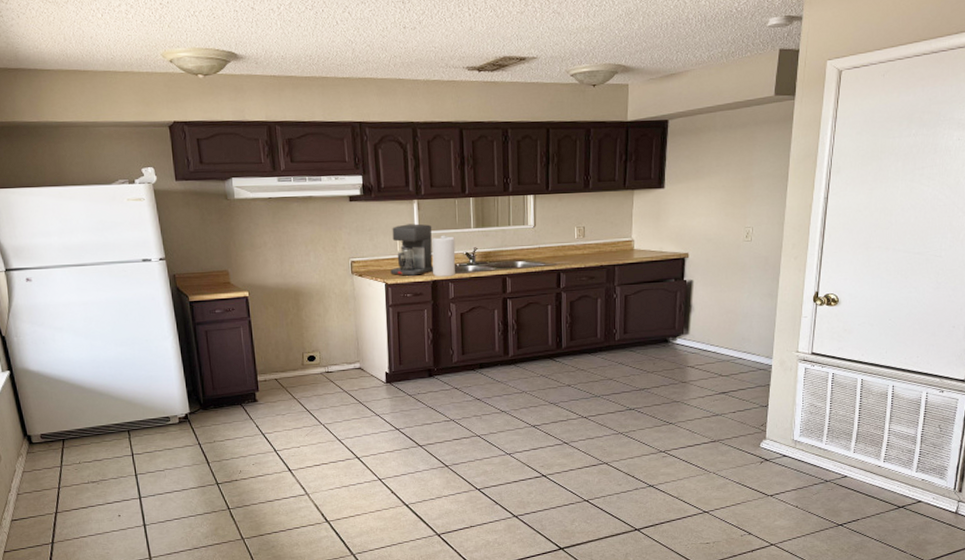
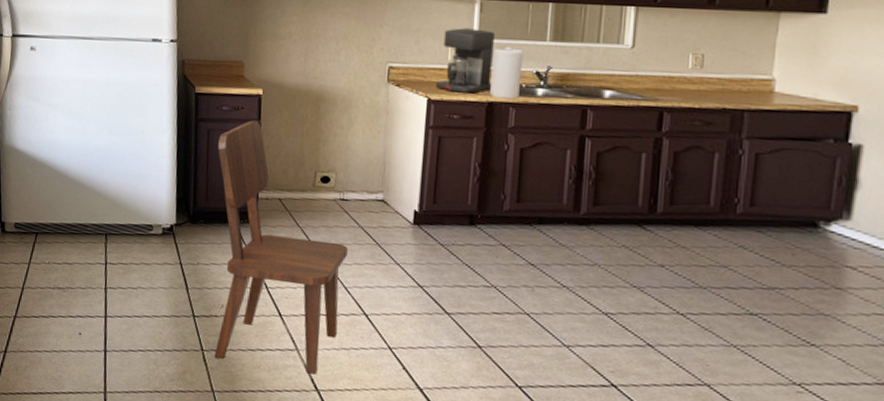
dining chair: none [216,318,337,512] -> present [213,120,348,375]

